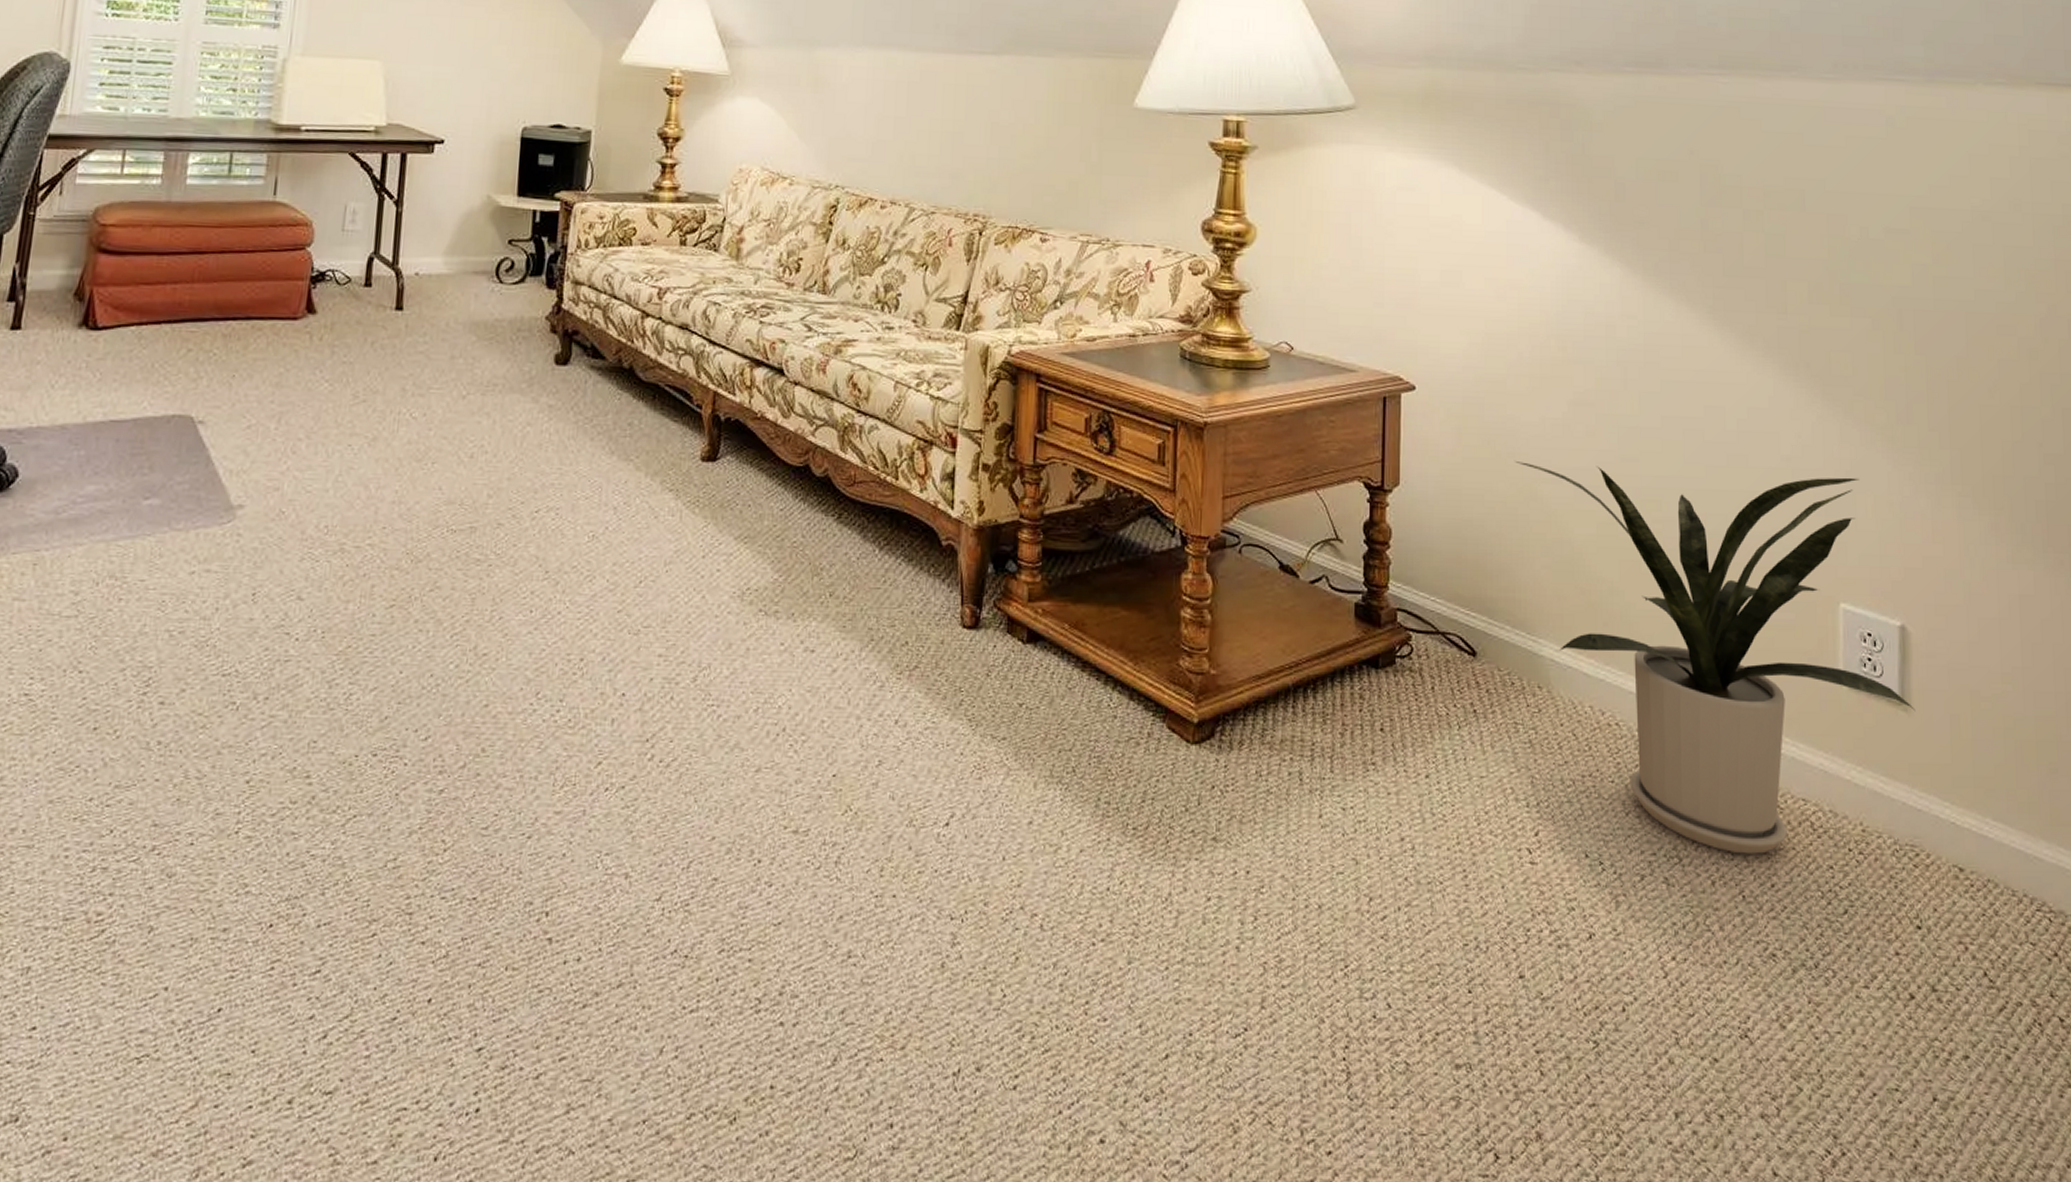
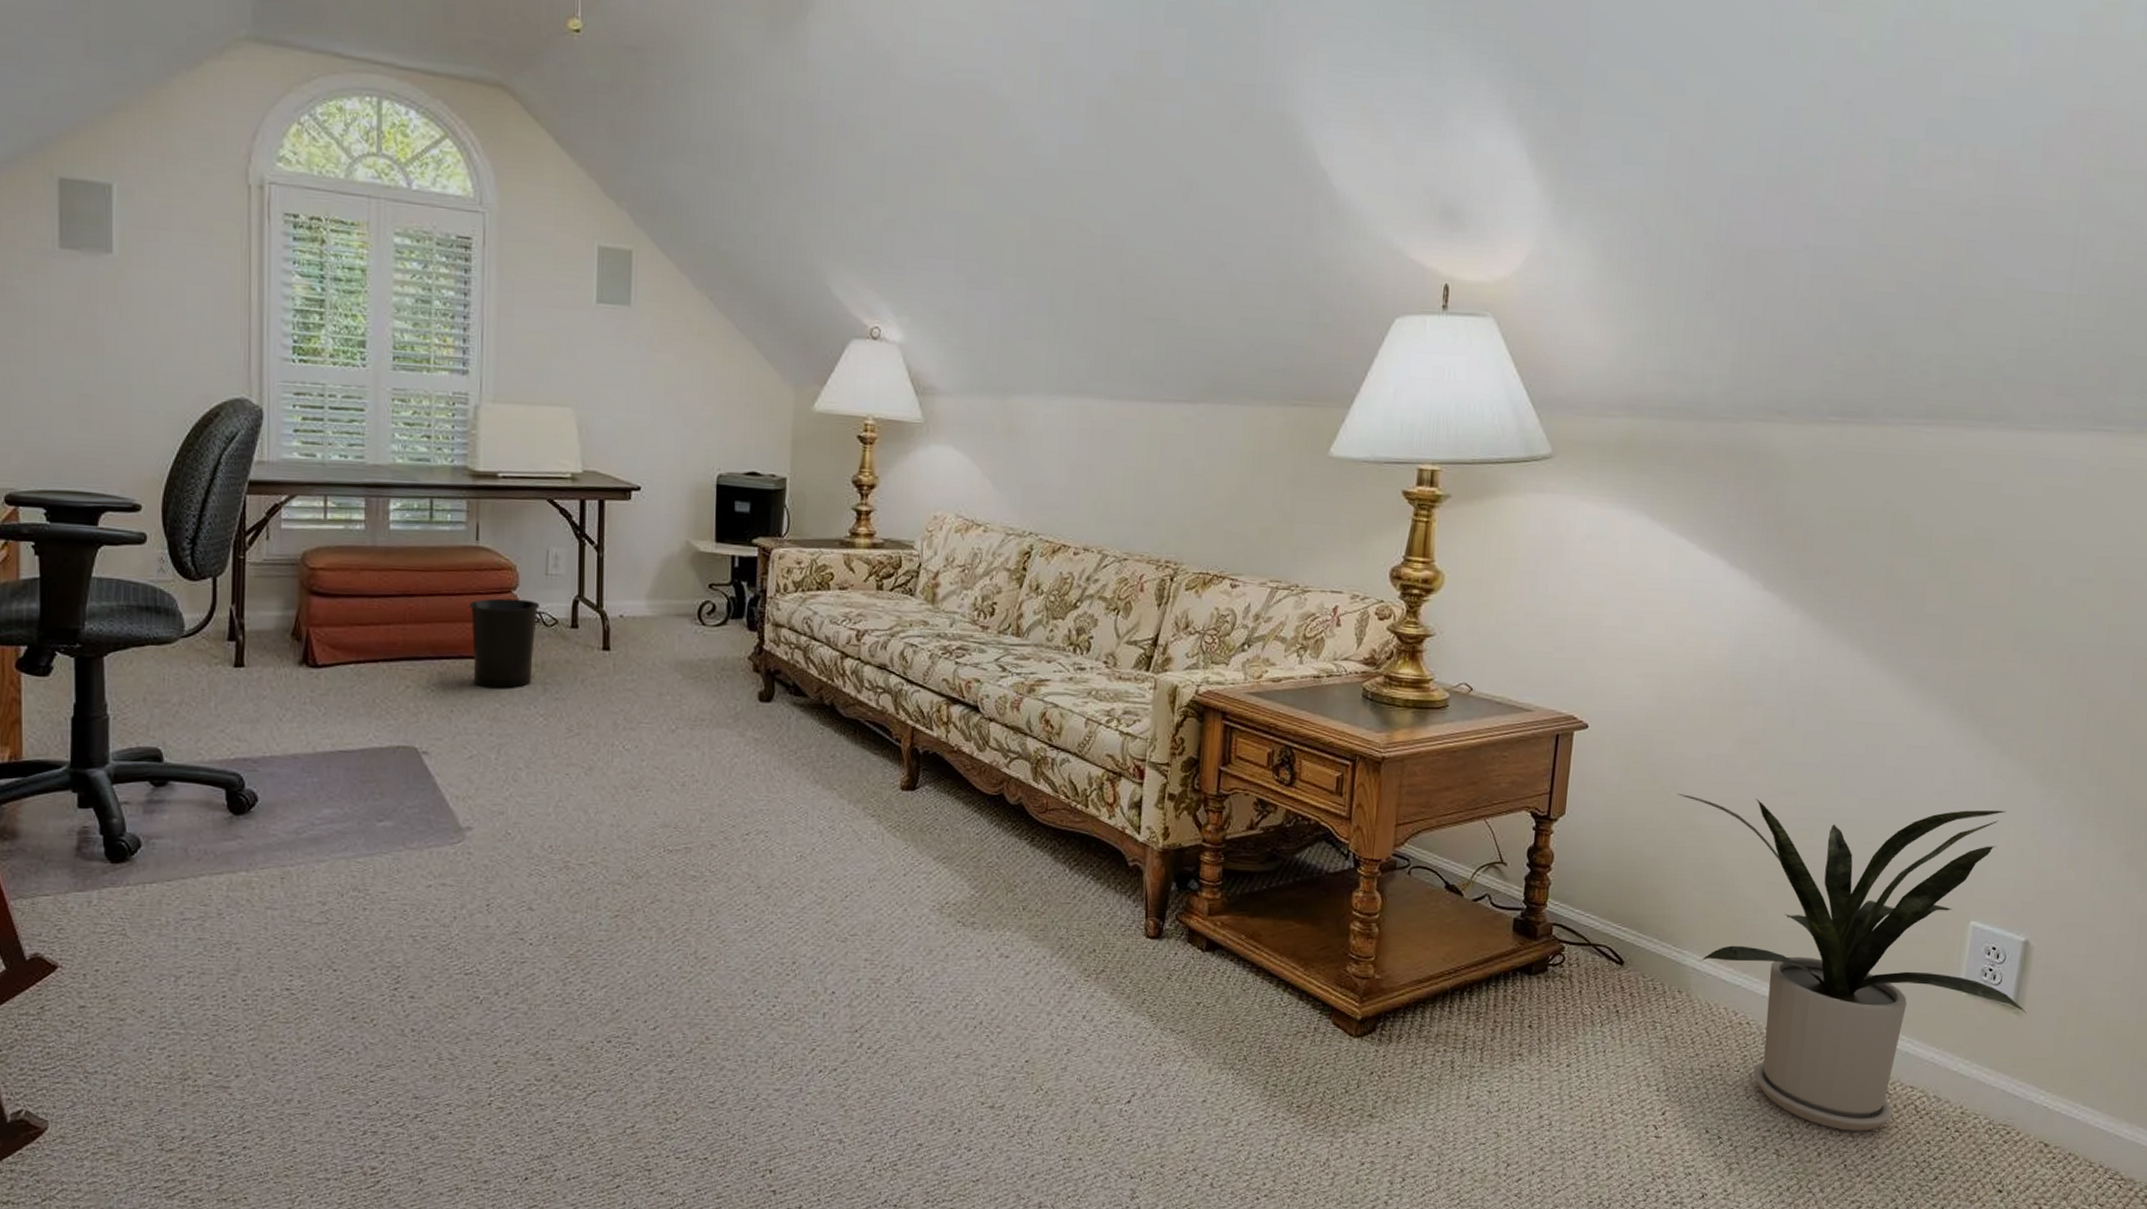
waste bin: none [258,255,333,352] -> present [468,598,539,689]

